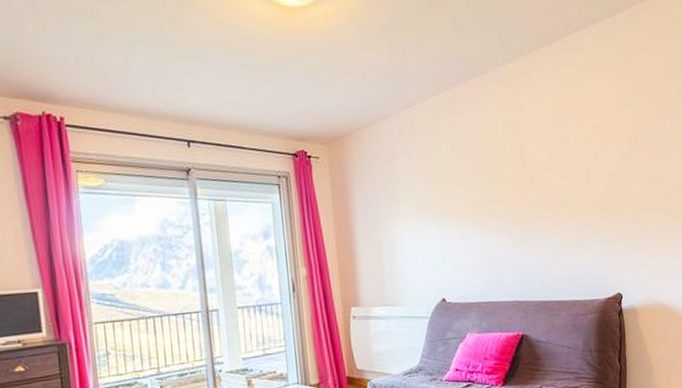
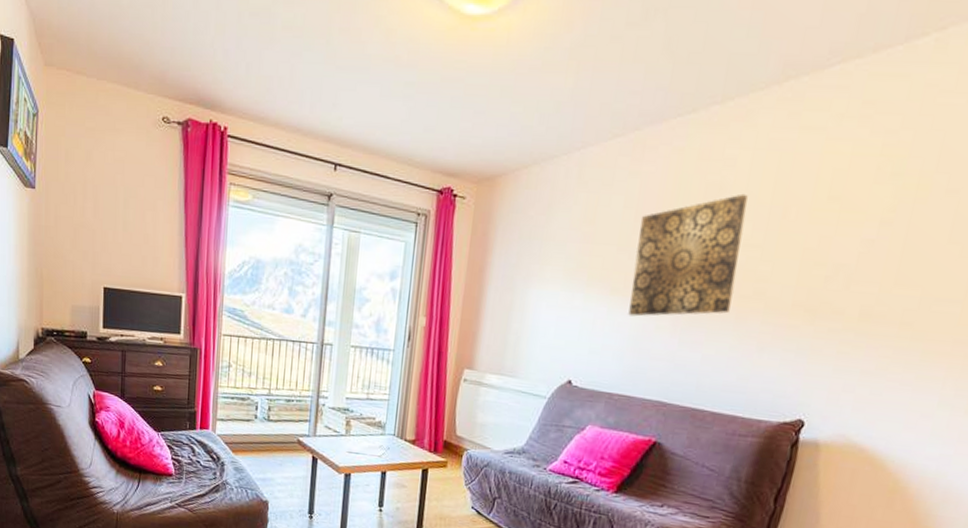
wall art: none [467,130,549,236] -> present [628,193,749,317]

